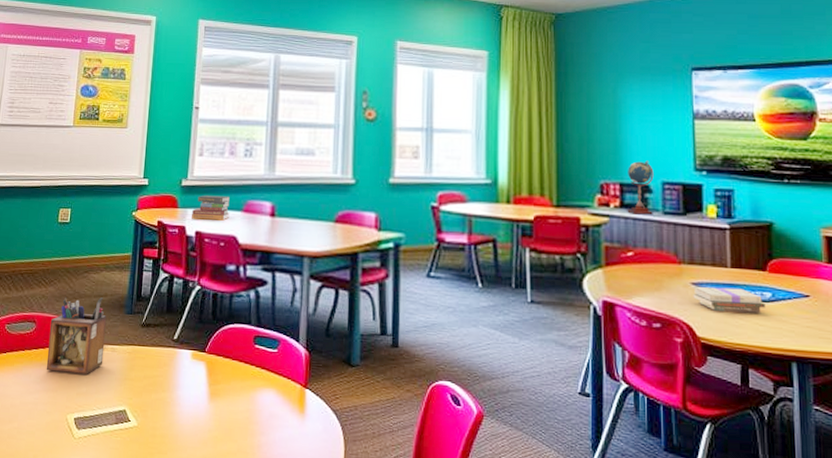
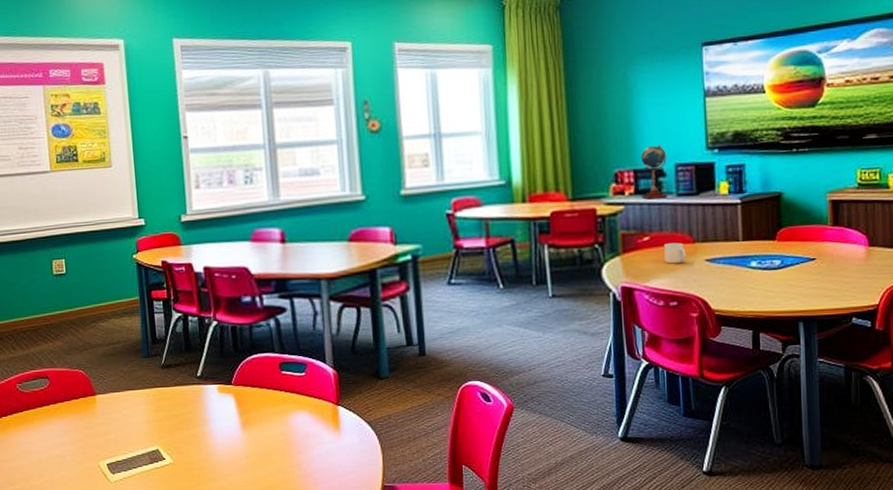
desk organizer: present [46,297,107,374] -> none [64,345,128,423]
books: present [192,195,230,221] -> none [197,227,238,255]
cup: none [648,261,671,284] -> present [664,242,686,264]
books: present [693,286,766,313] -> none [707,259,775,284]

